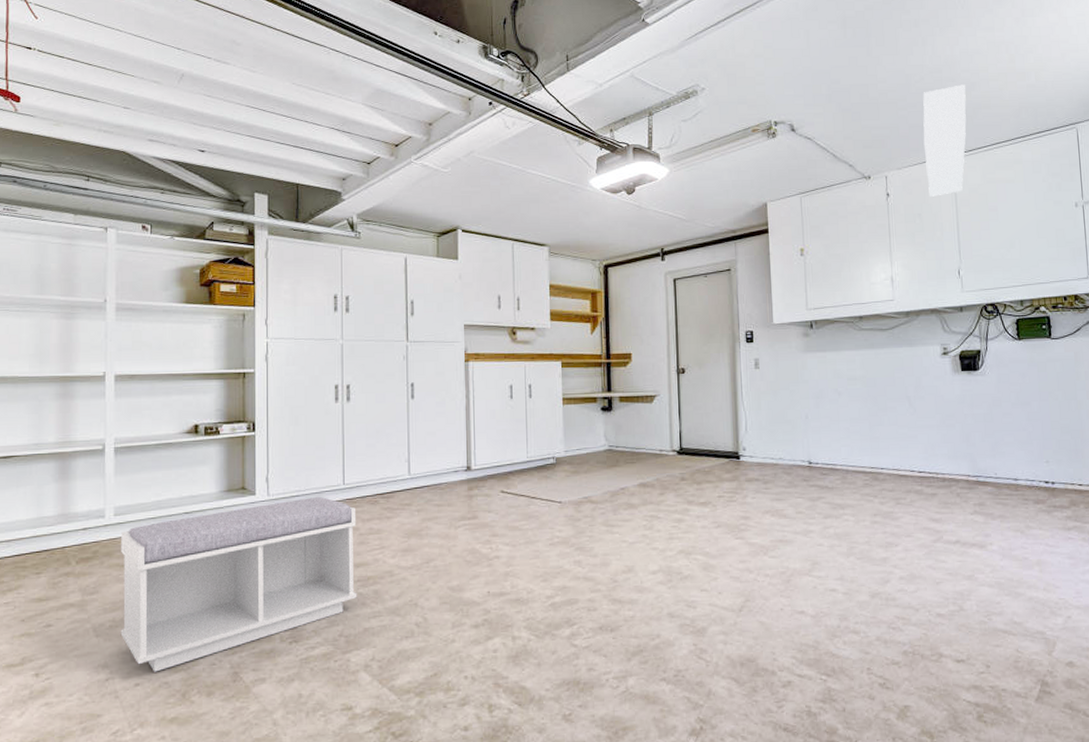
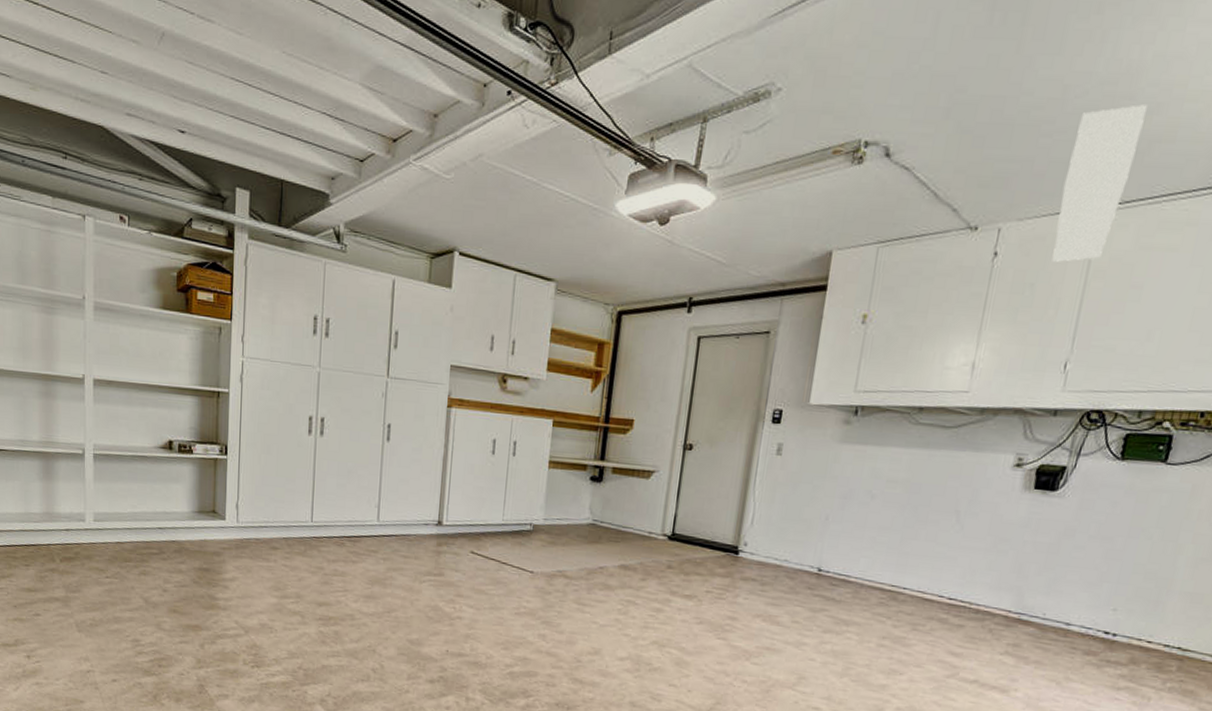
bench: present [120,496,357,672] -> none [100,530,323,673]

